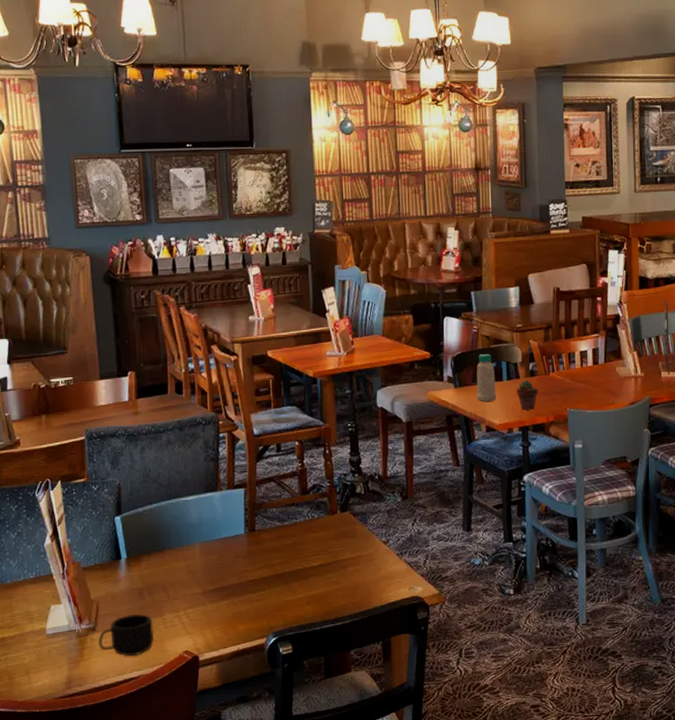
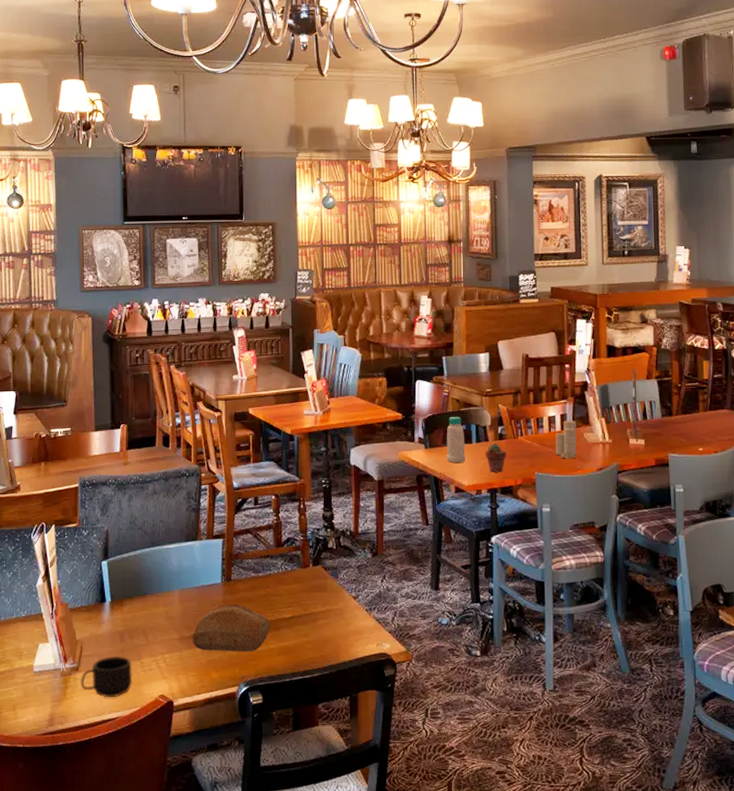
bread: none [217,554,298,604] -> present [193,604,270,652]
candle: none [587,353,609,394] -> present [556,419,577,459]

